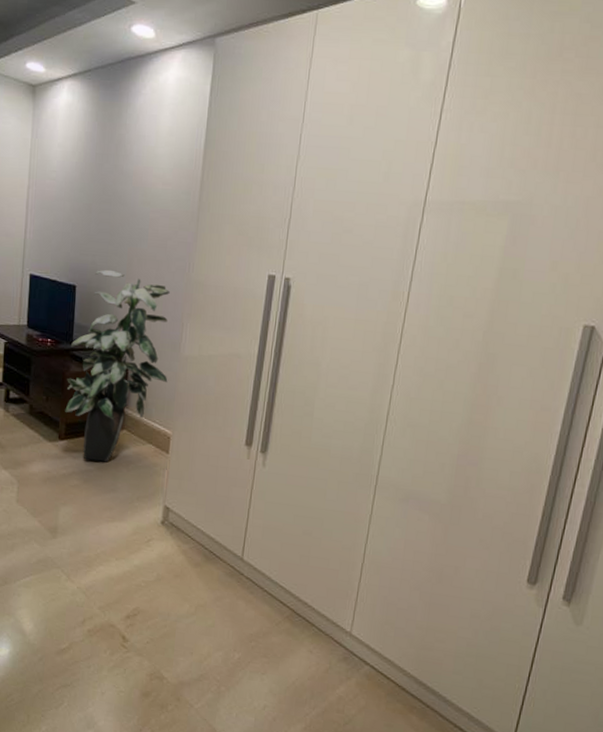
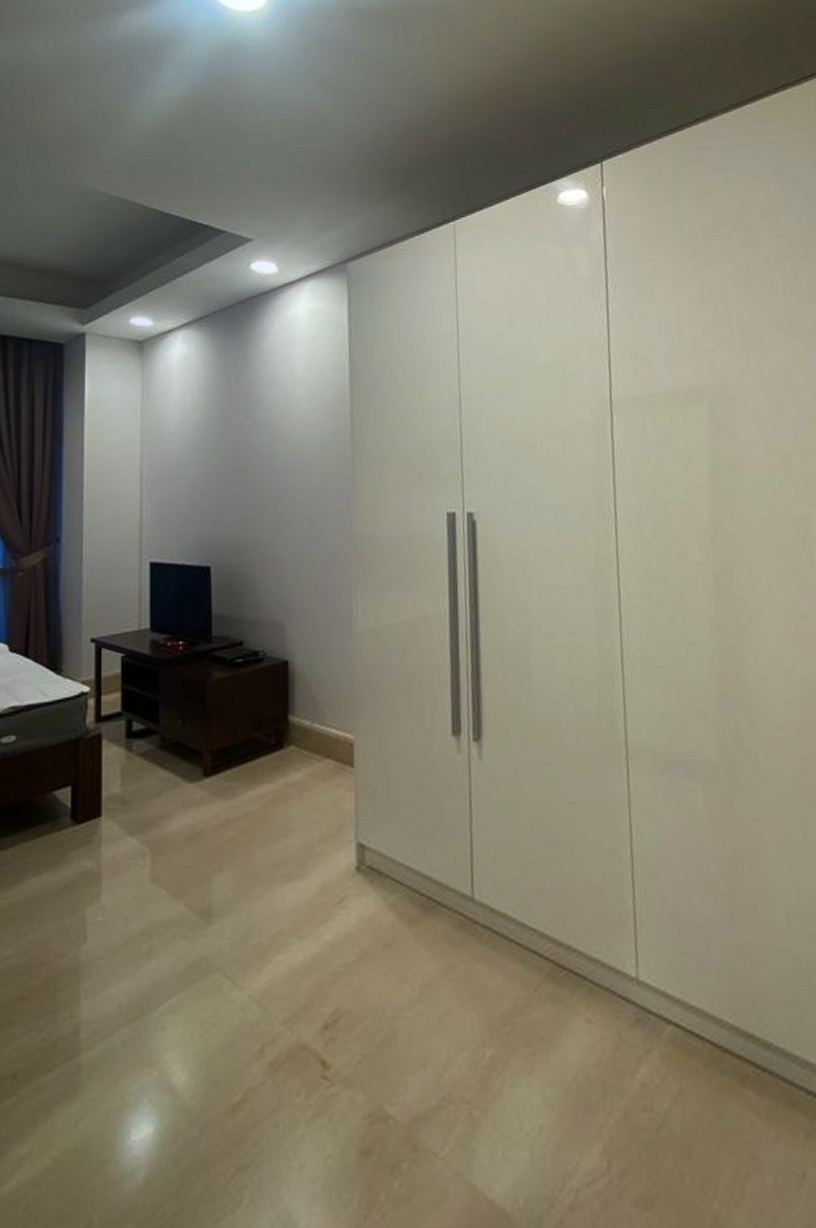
indoor plant: present [65,269,170,463] -> none [208,539,341,799]

